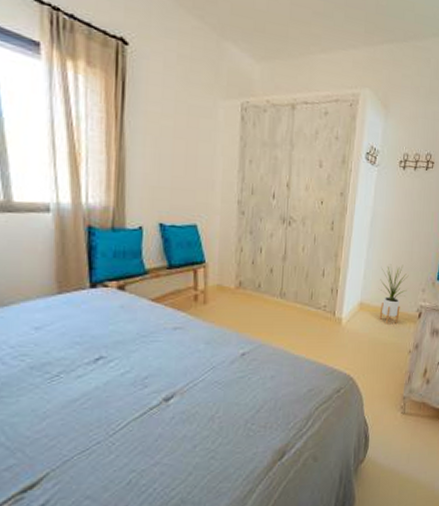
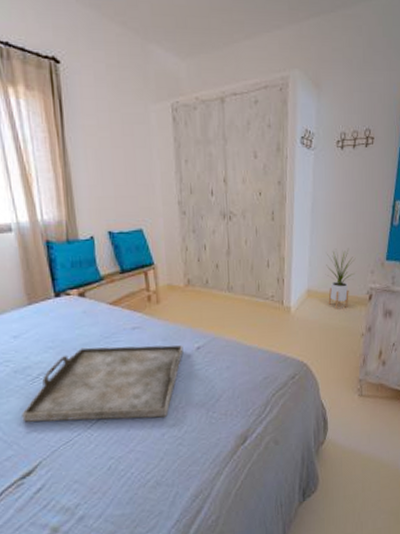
serving tray: none [32,345,227,428] -> present [22,345,184,422]

